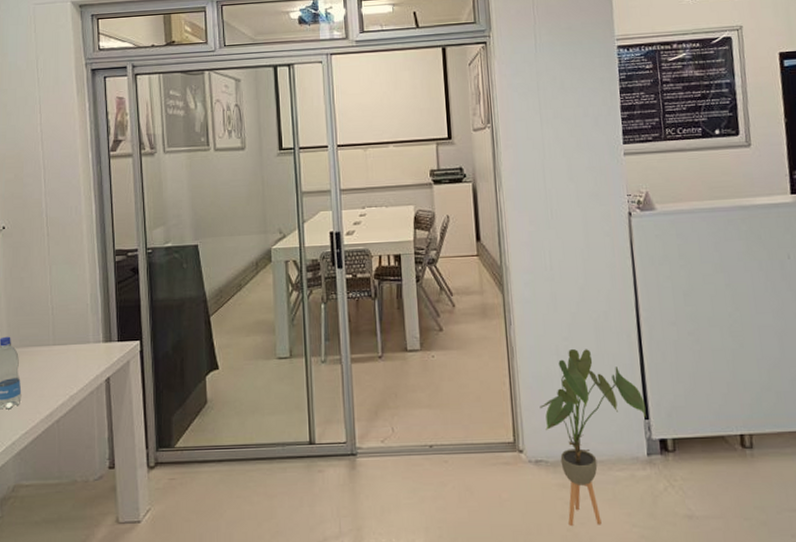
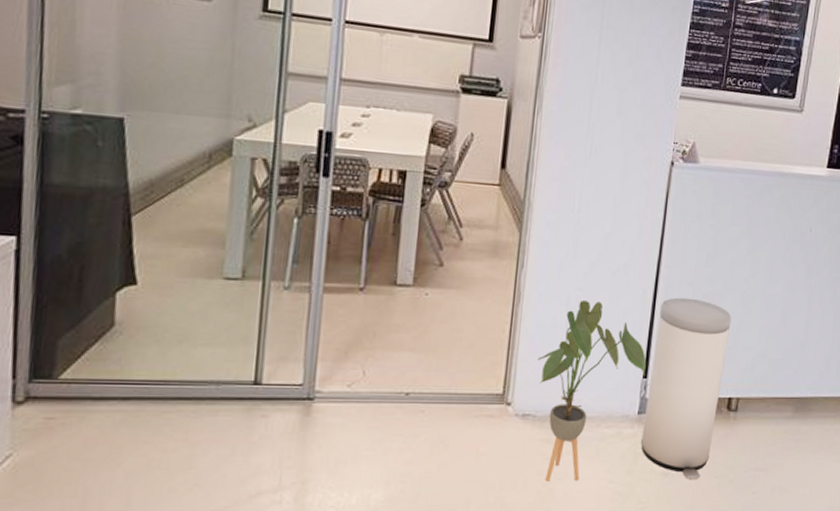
pedal bin: none [647,337,734,522] -> present [641,297,732,479]

